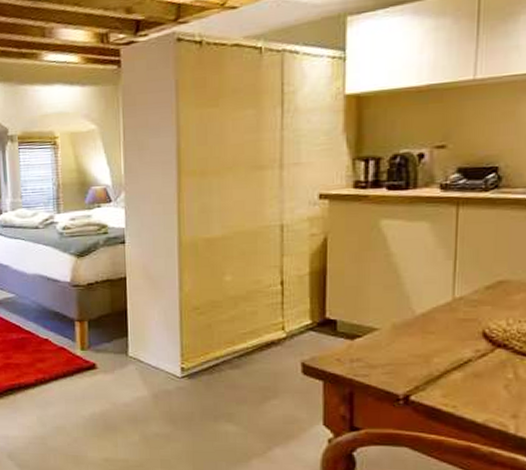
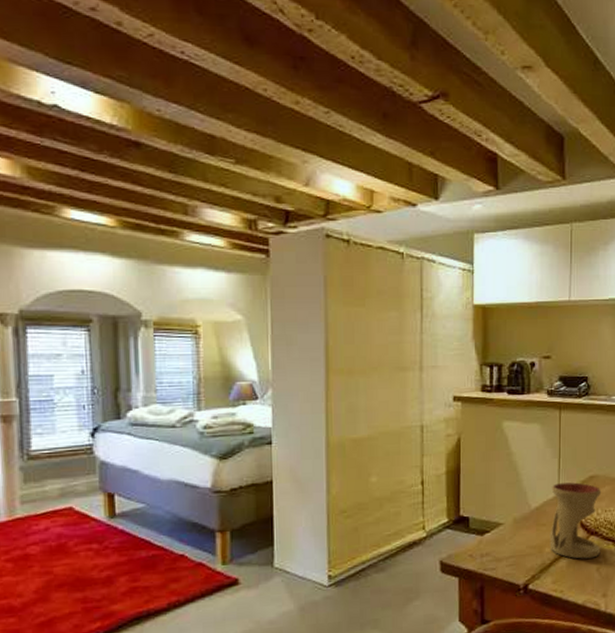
oil burner: none [439,288,515,374] -> present [550,482,602,559]

